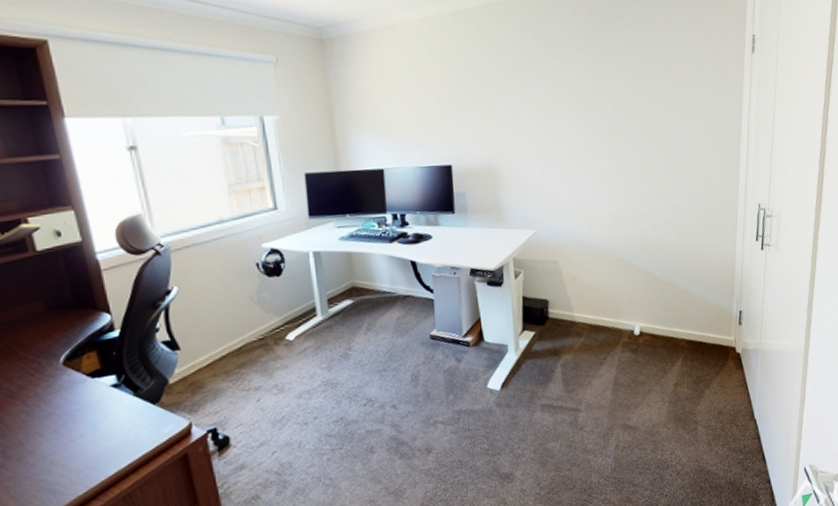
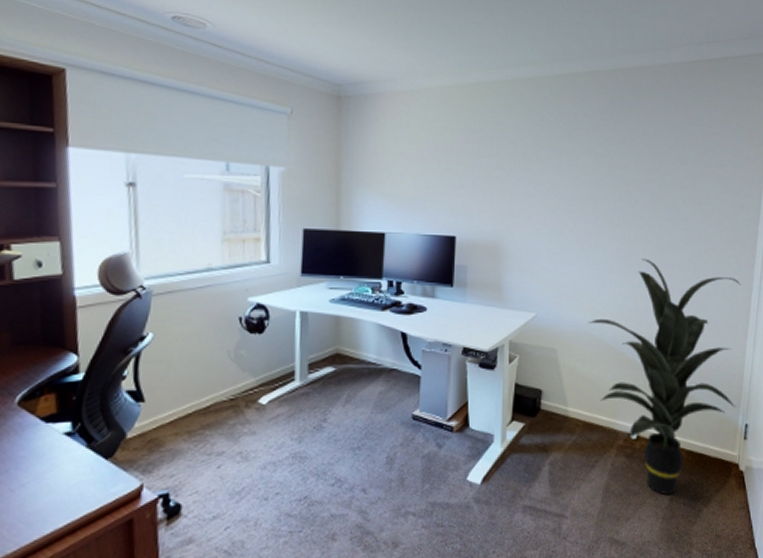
indoor plant: none [586,167,729,382] -> present [589,258,741,496]

